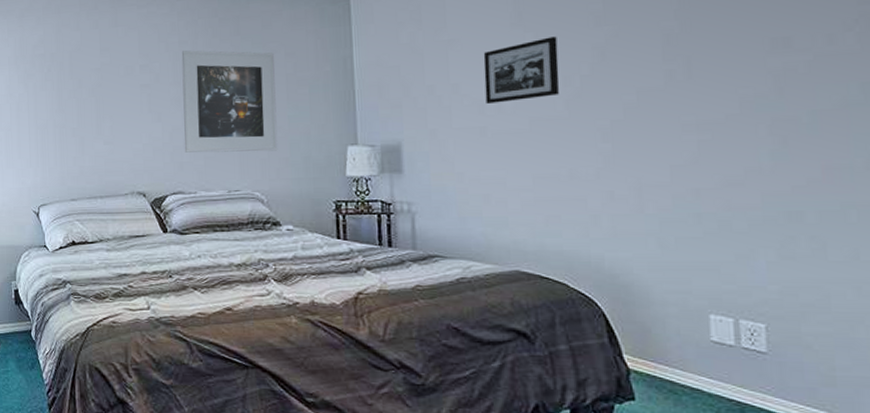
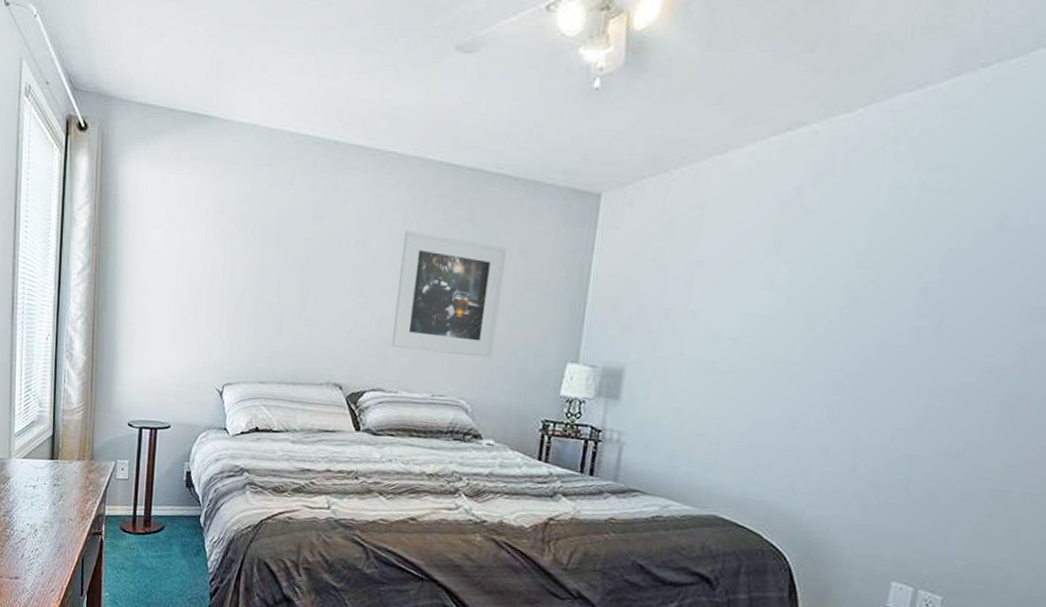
picture frame: present [483,36,560,104] -> none [722,272,812,339]

